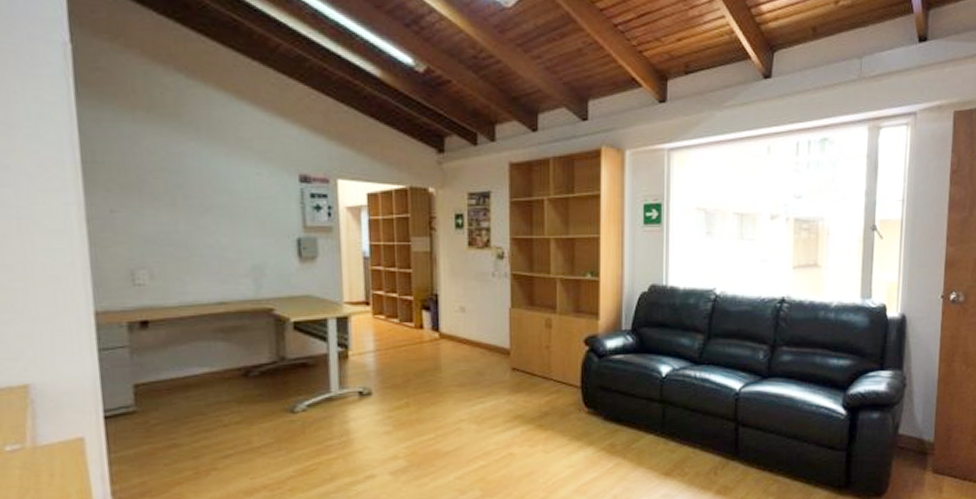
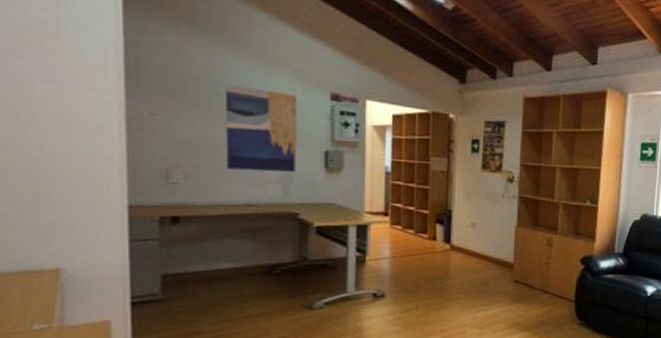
wall art: none [187,173,269,266] -> present [225,83,297,172]

